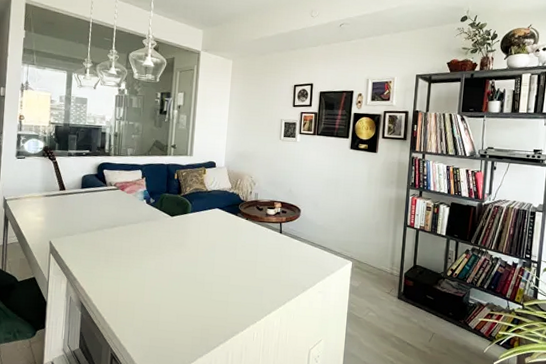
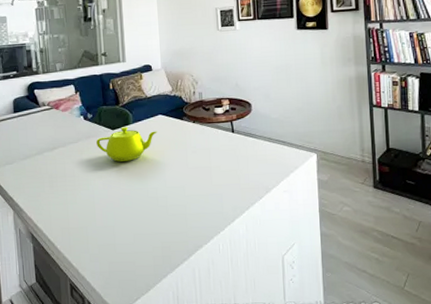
teapot: none [155,215,212,247] -> present [96,127,157,162]

